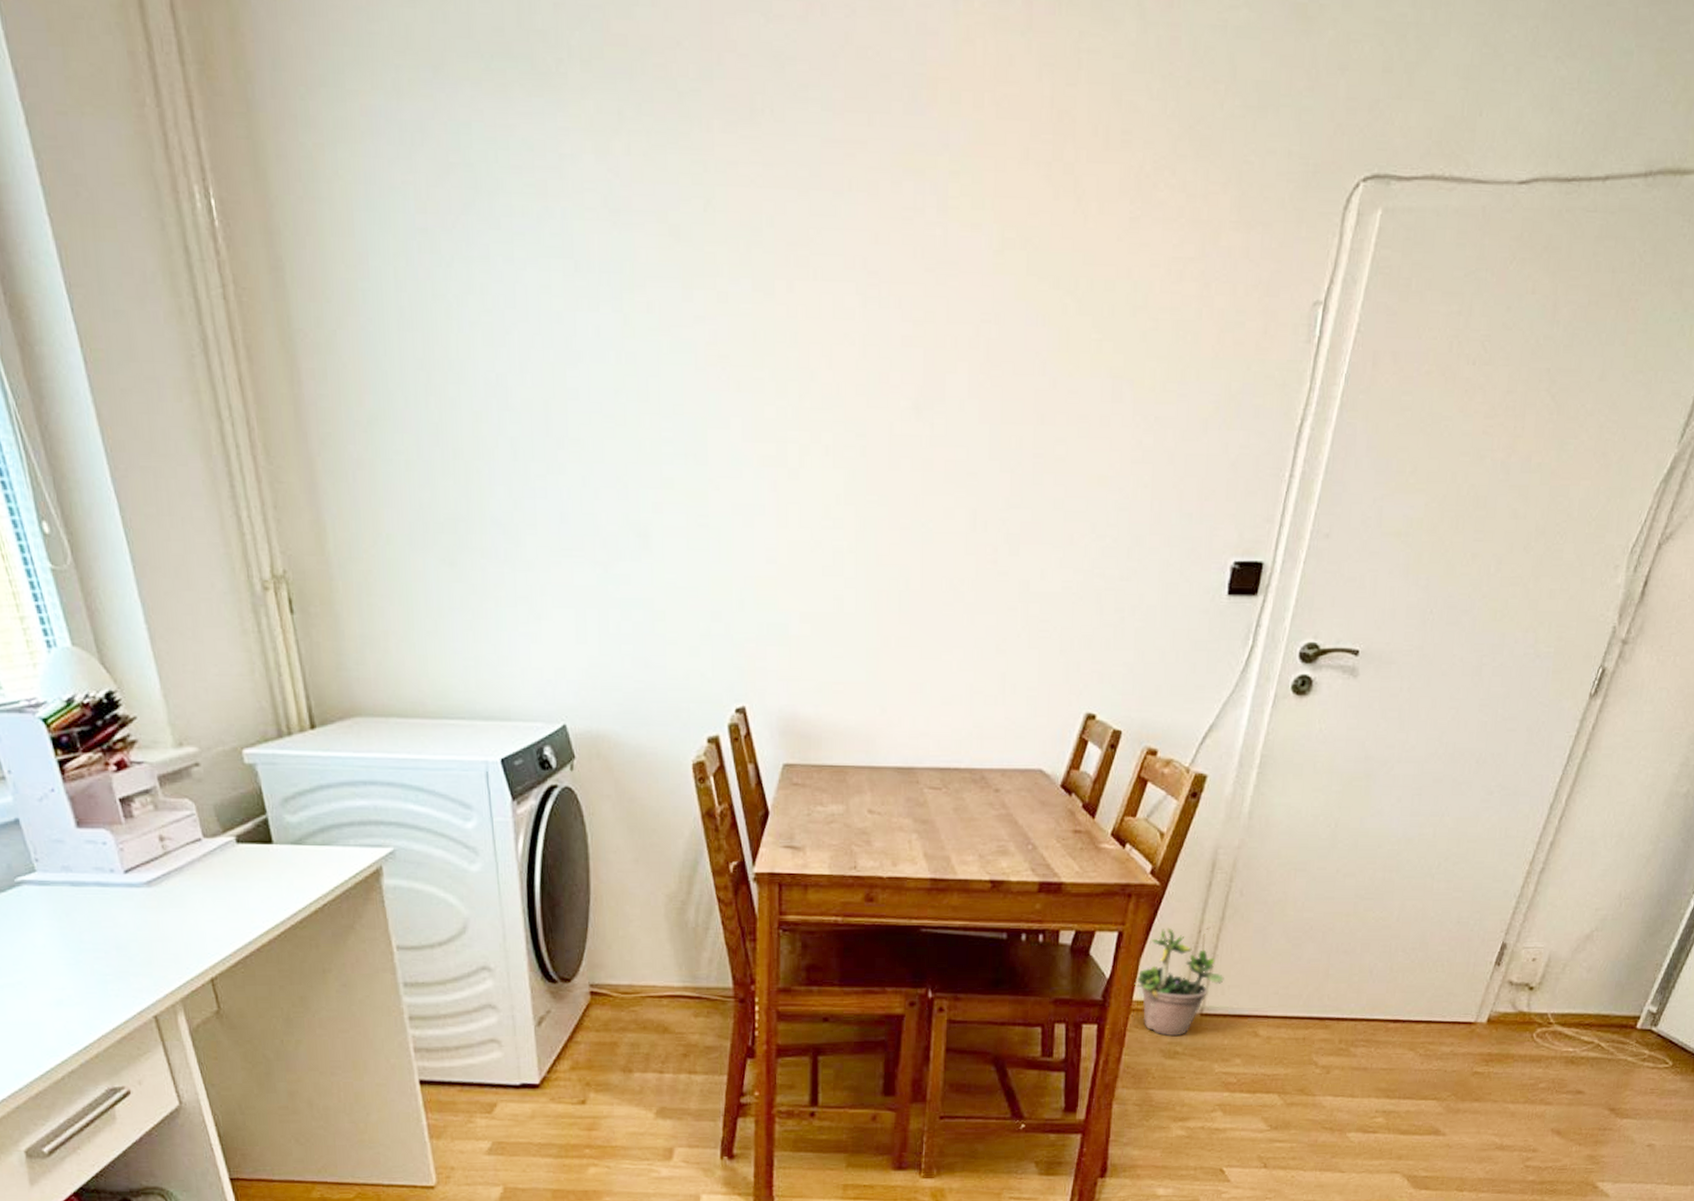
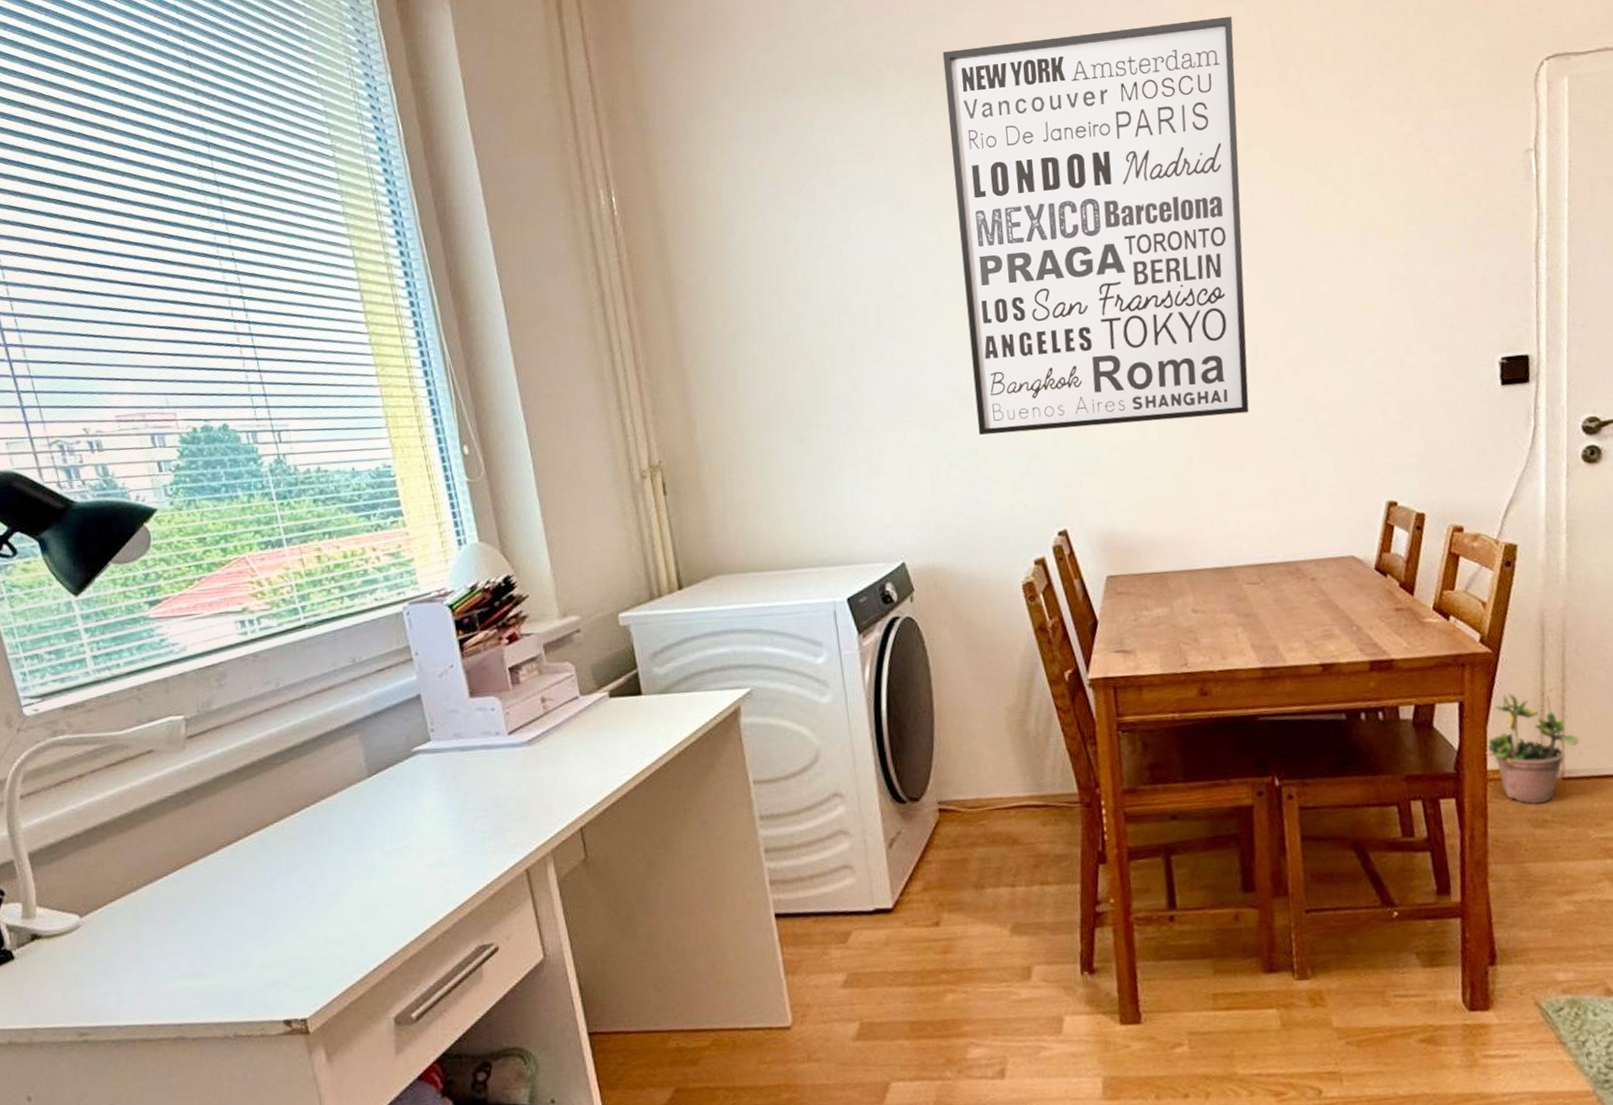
wall art: none [642,44,1009,593] -> present [942,16,1250,435]

